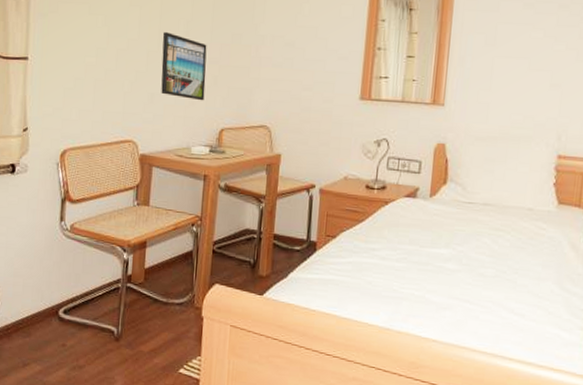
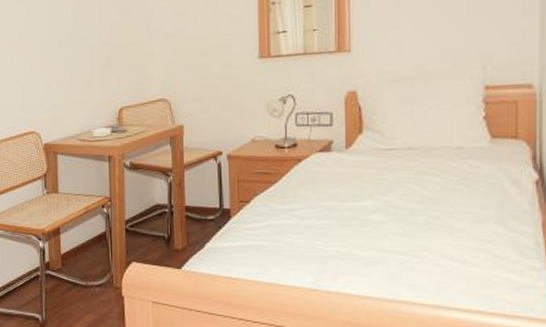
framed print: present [161,32,207,101] -> none [53,21,100,84]

